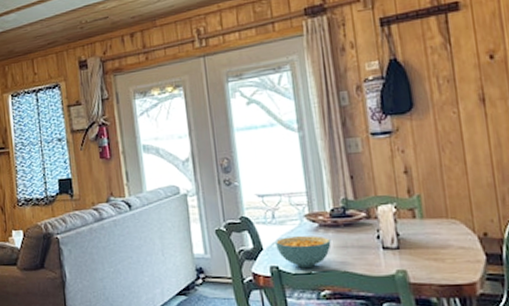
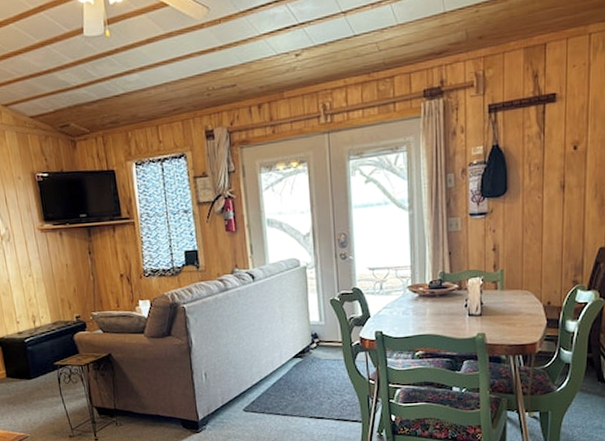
cereal bowl: present [276,236,331,268] -> none [382,304,428,332]

